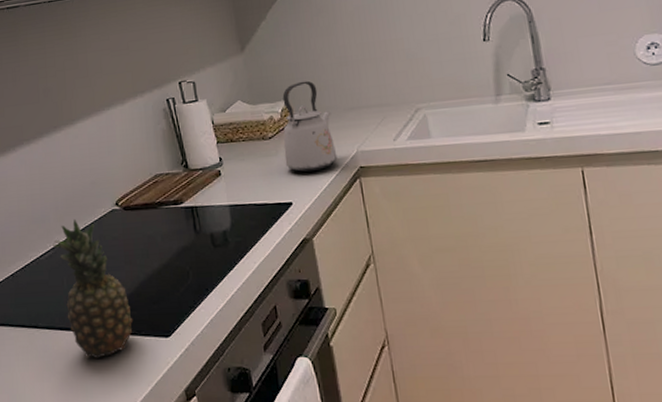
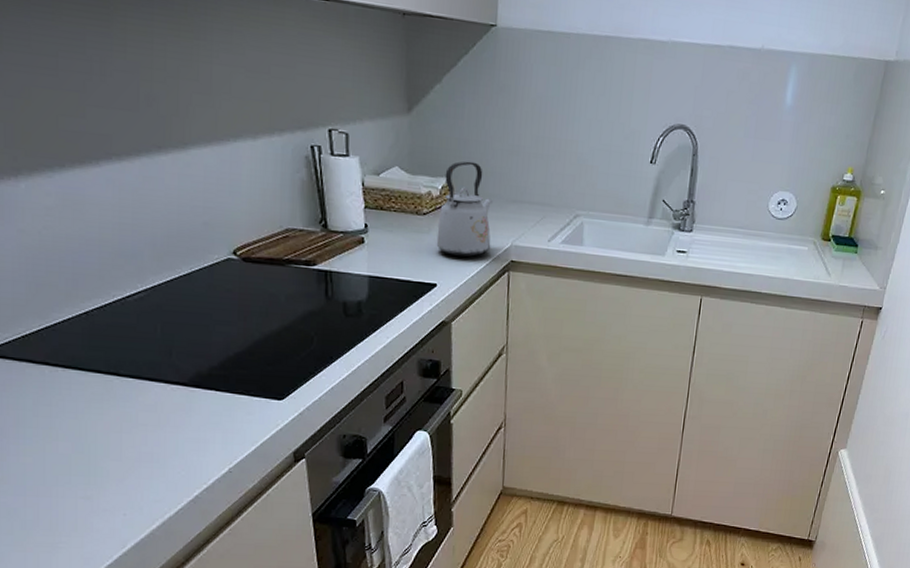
fruit: present [53,218,133,358] -> none [145,260,242,414]

